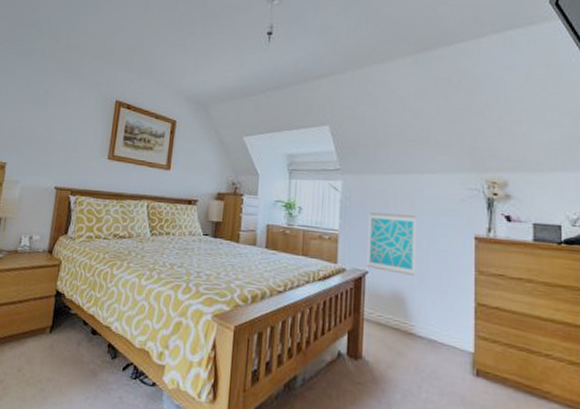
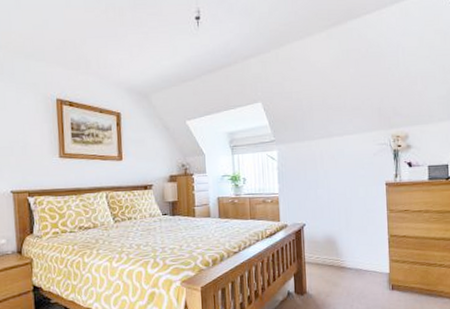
wall art: present [367,212,417,276] -> none [302,172,342,222]

